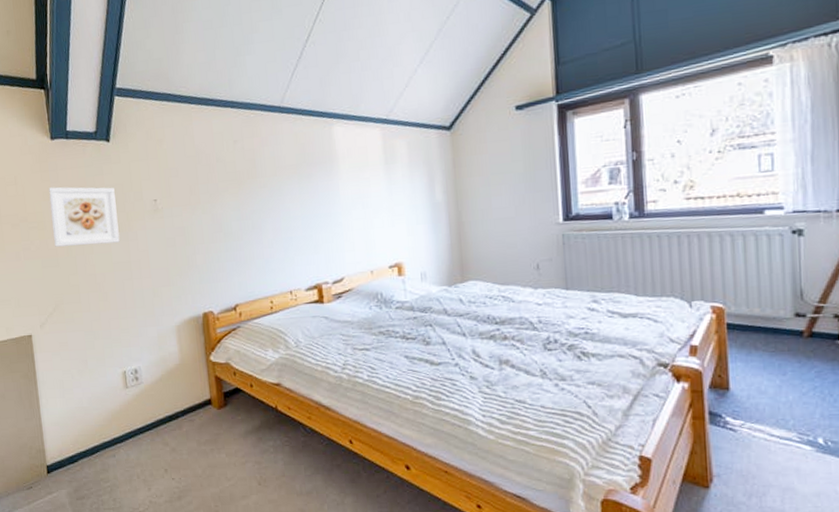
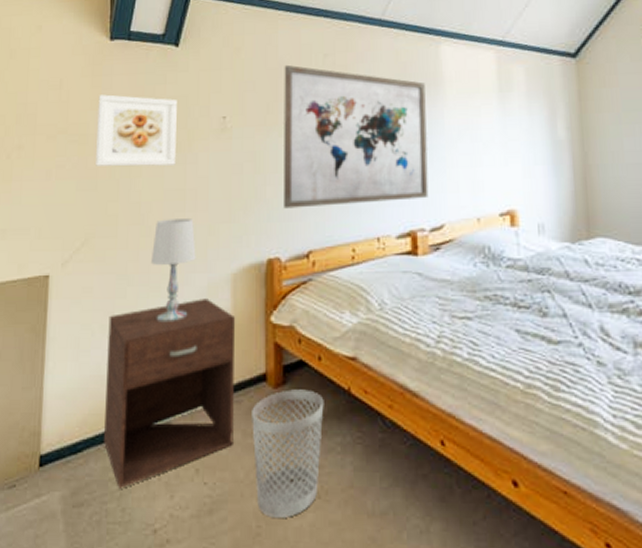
nightstand: none [83,346,191,485] -> present [104,298,235,489]
table lamp: none [110,284,146,365] -> present [150,218,196,321]
wall art: none [201,151,330,272] -> present [284,64,429,209]
wastebasket: none [202,409,258,499] -> present [252,389,324,518]

